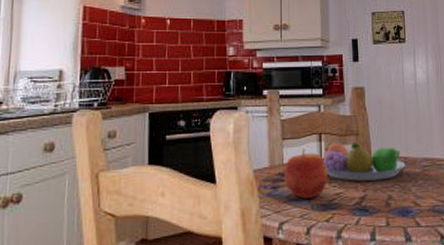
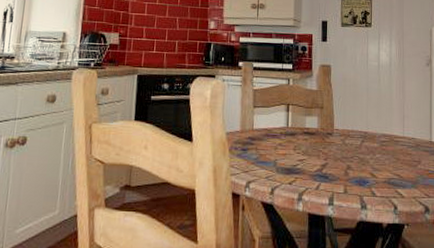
apple: present [284,148,329,199] -> none [253,116,294,162]
fruit bowl: present [323,142,406,181] -> none [289,113,365,151]

